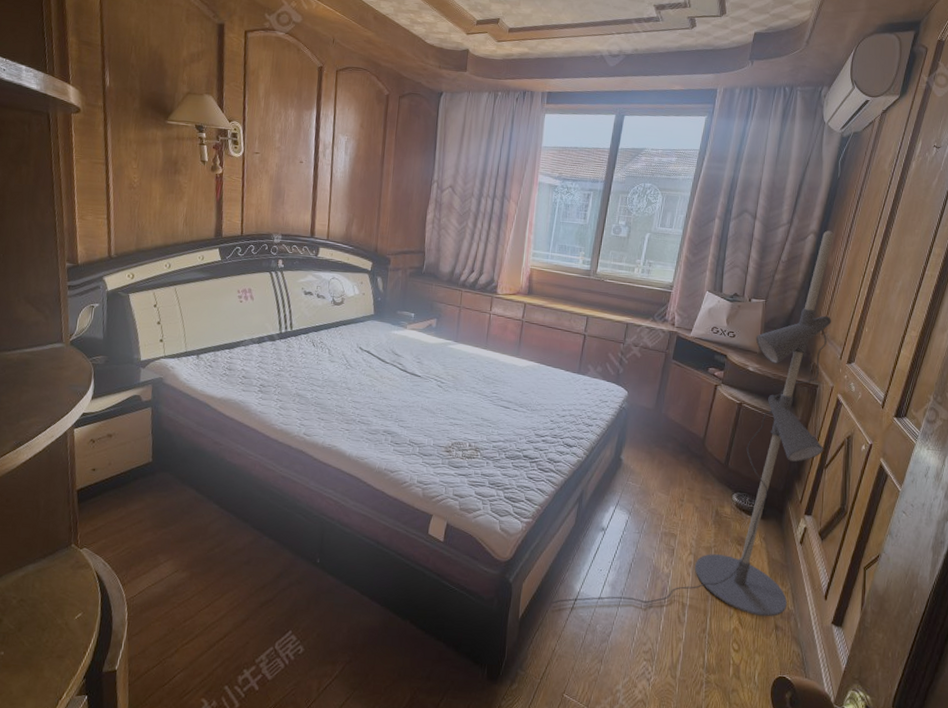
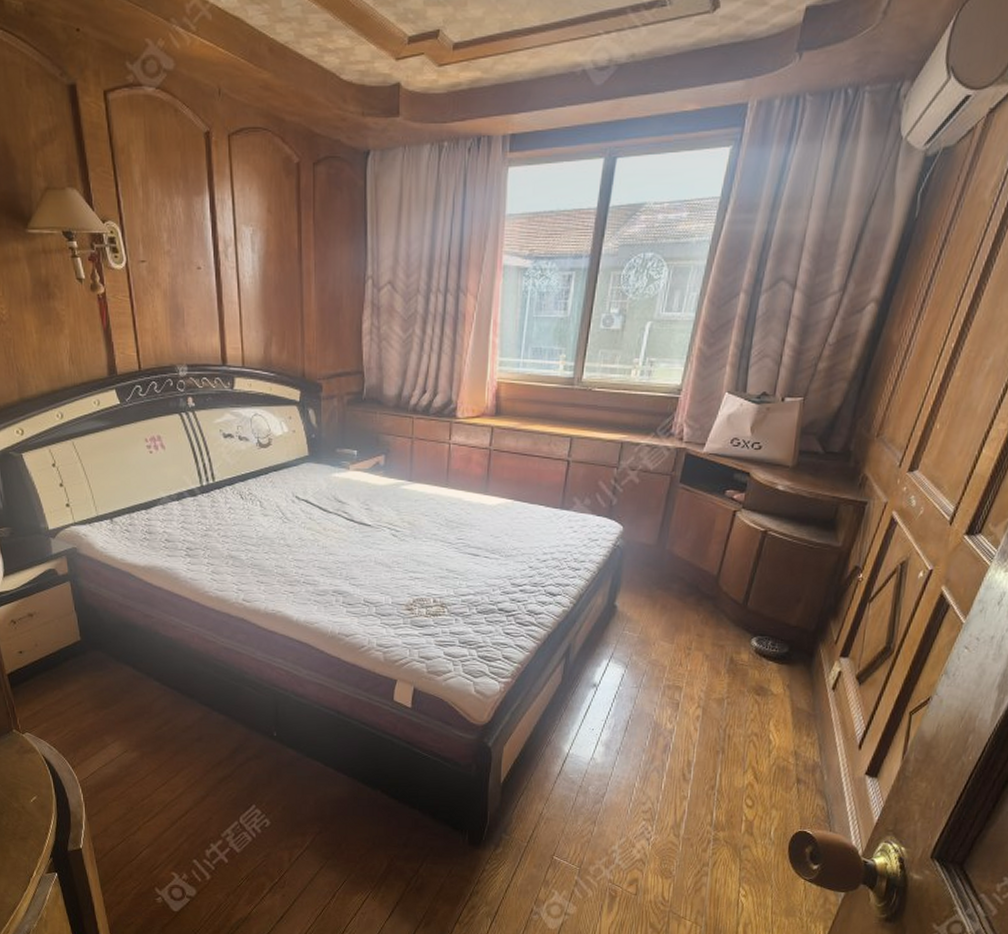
floor lamp: present [552,230,834,617] -> none [537,296,903,771]

